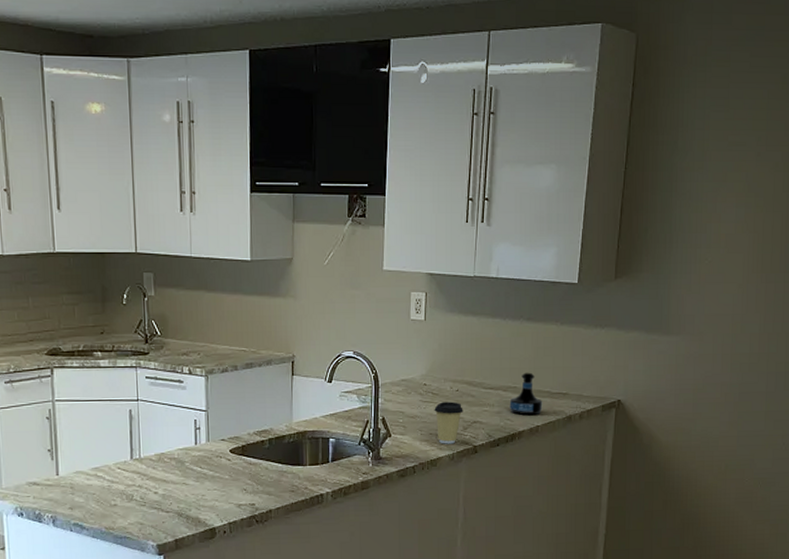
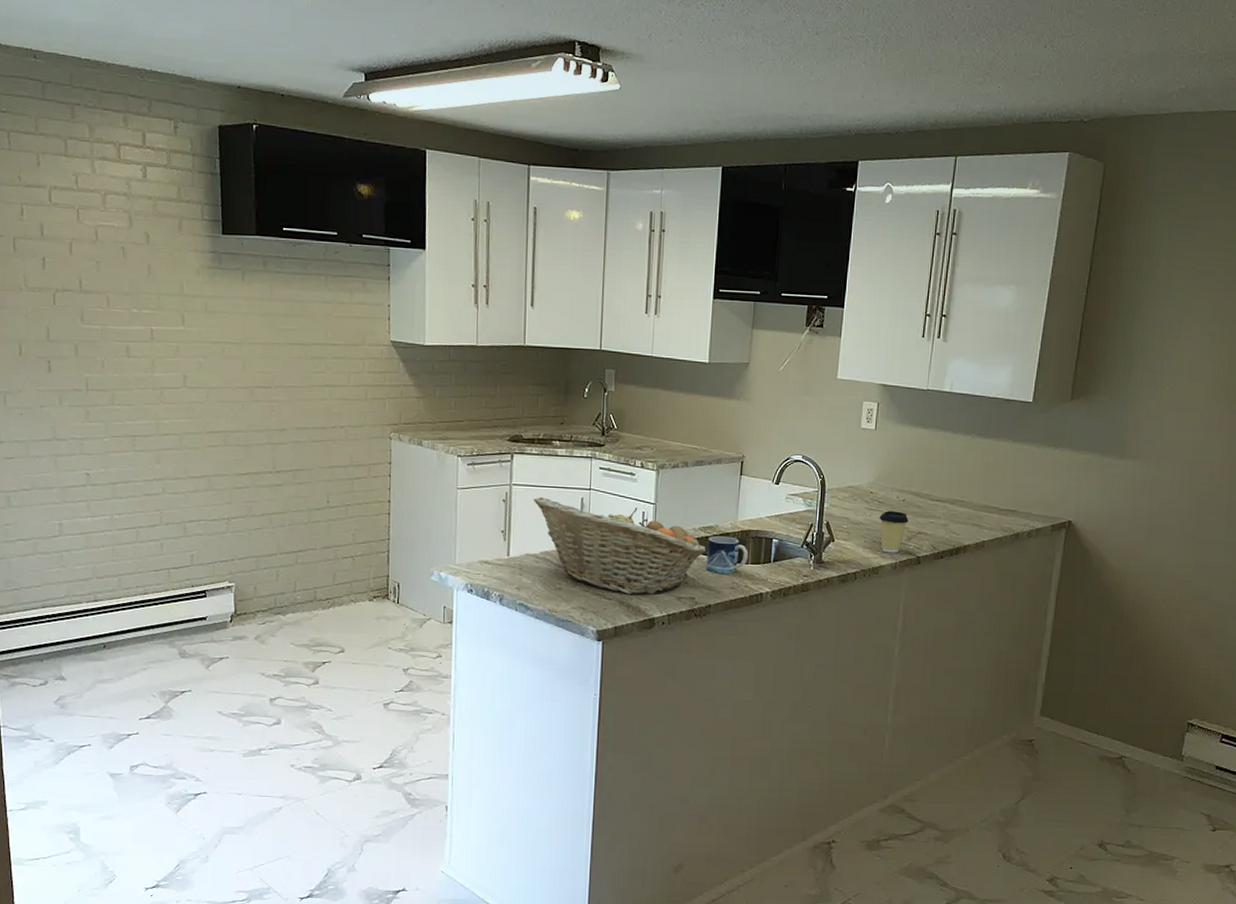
fruit basket: none [79,412,264,506] -> present [534,497,707,595]
mug: none [263,439,306,477] -> present [706,536,748,574]
tequila bottle: present [509,372,543,416] -> none [956,487,991,531]

